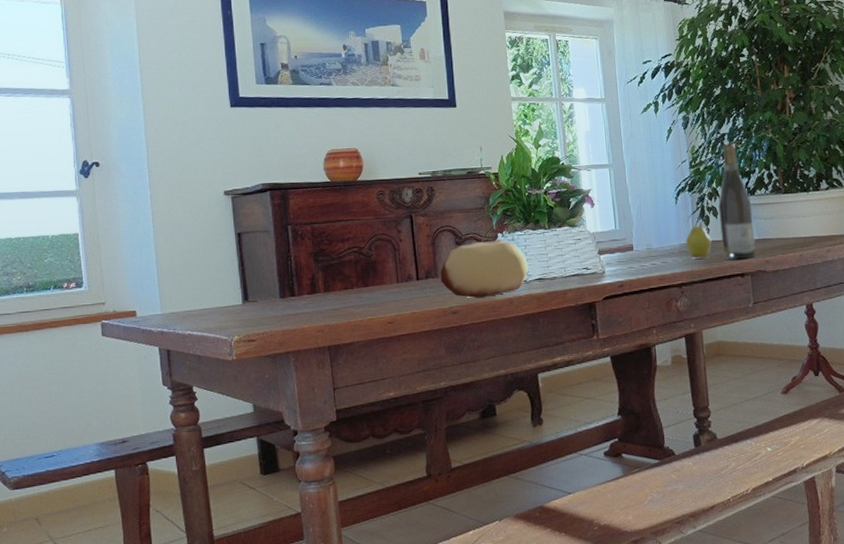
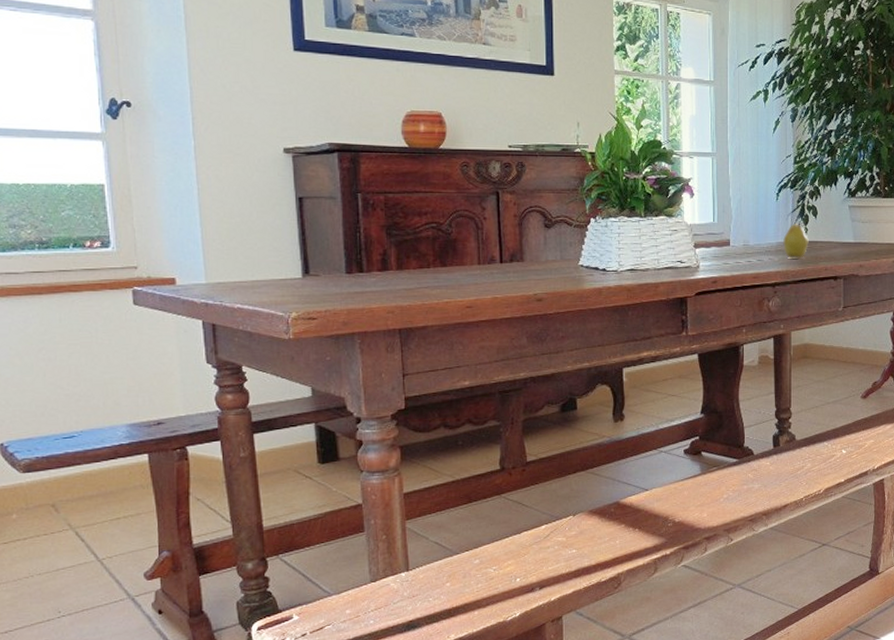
bread loaf: present [440,239,529,298] -> none [526,224,621,285]
wine bottle: present [718,142,757,259] -> none [819,140,852,261]

